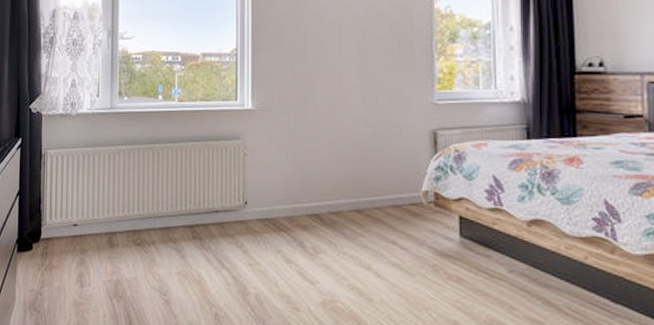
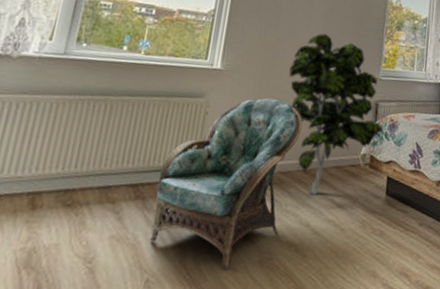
armchair: none [211,135,347,308] -> present [149,98,302,269]
indoor plant: none [325,57,446,236] -> present [289,33,383,195]

